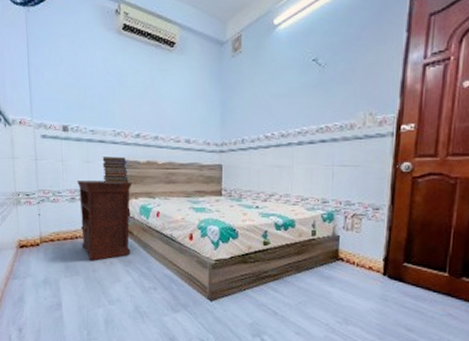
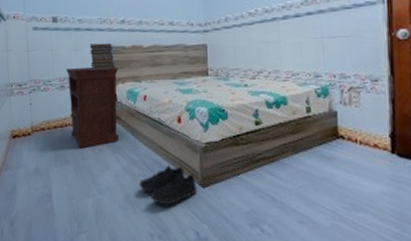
shoe: none [150,279,205,317] -> present [139,165,197,206]

